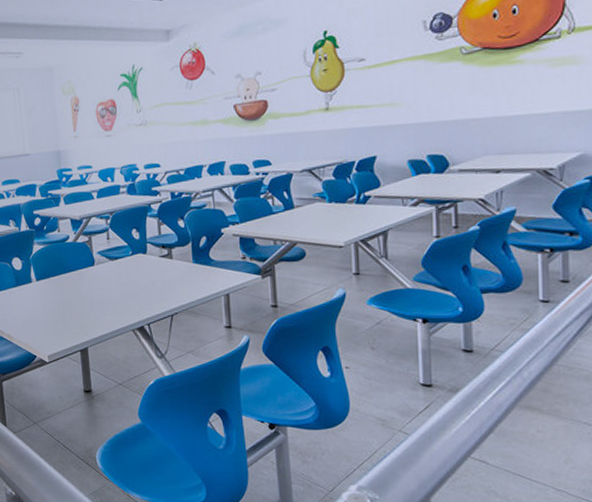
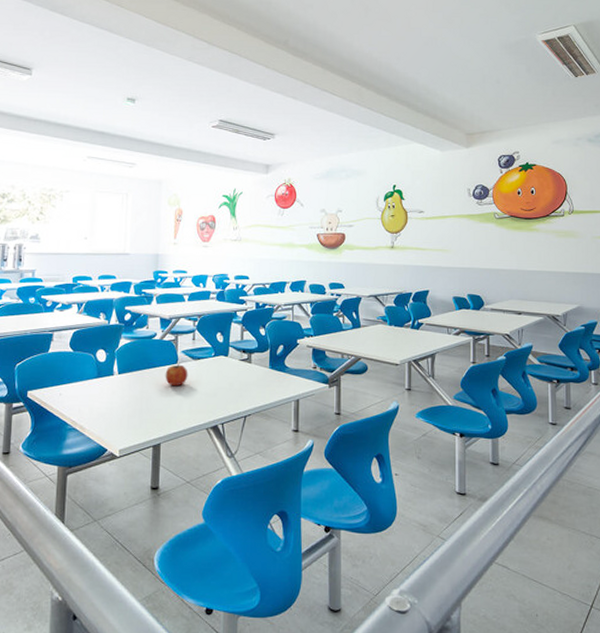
fruit: none [83,265,107,290] -> present [165,363,188,387]

